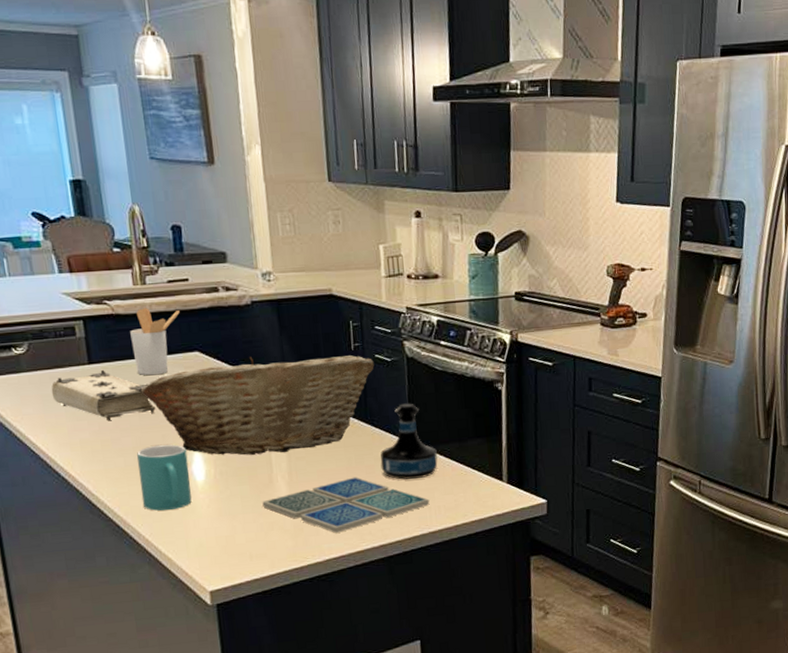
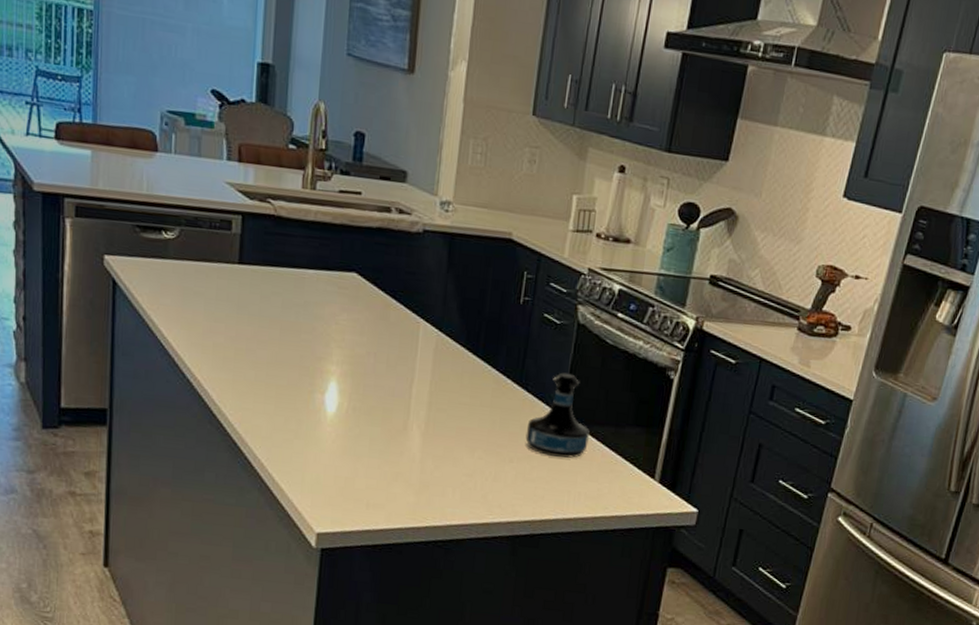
book: present [51,369,156,421] -> none [193,272,299,330]
utensil holder: present [130,308,180,376] -> none [287,214,345,290]
mug: present [137,444,192,511] -> none [265,364,323,438]
fruit basket: present [140,354,374,455] -> none [287,289,542,401]
drink coaster: present [262,477,430,533] -> none [391,441,571,499]

